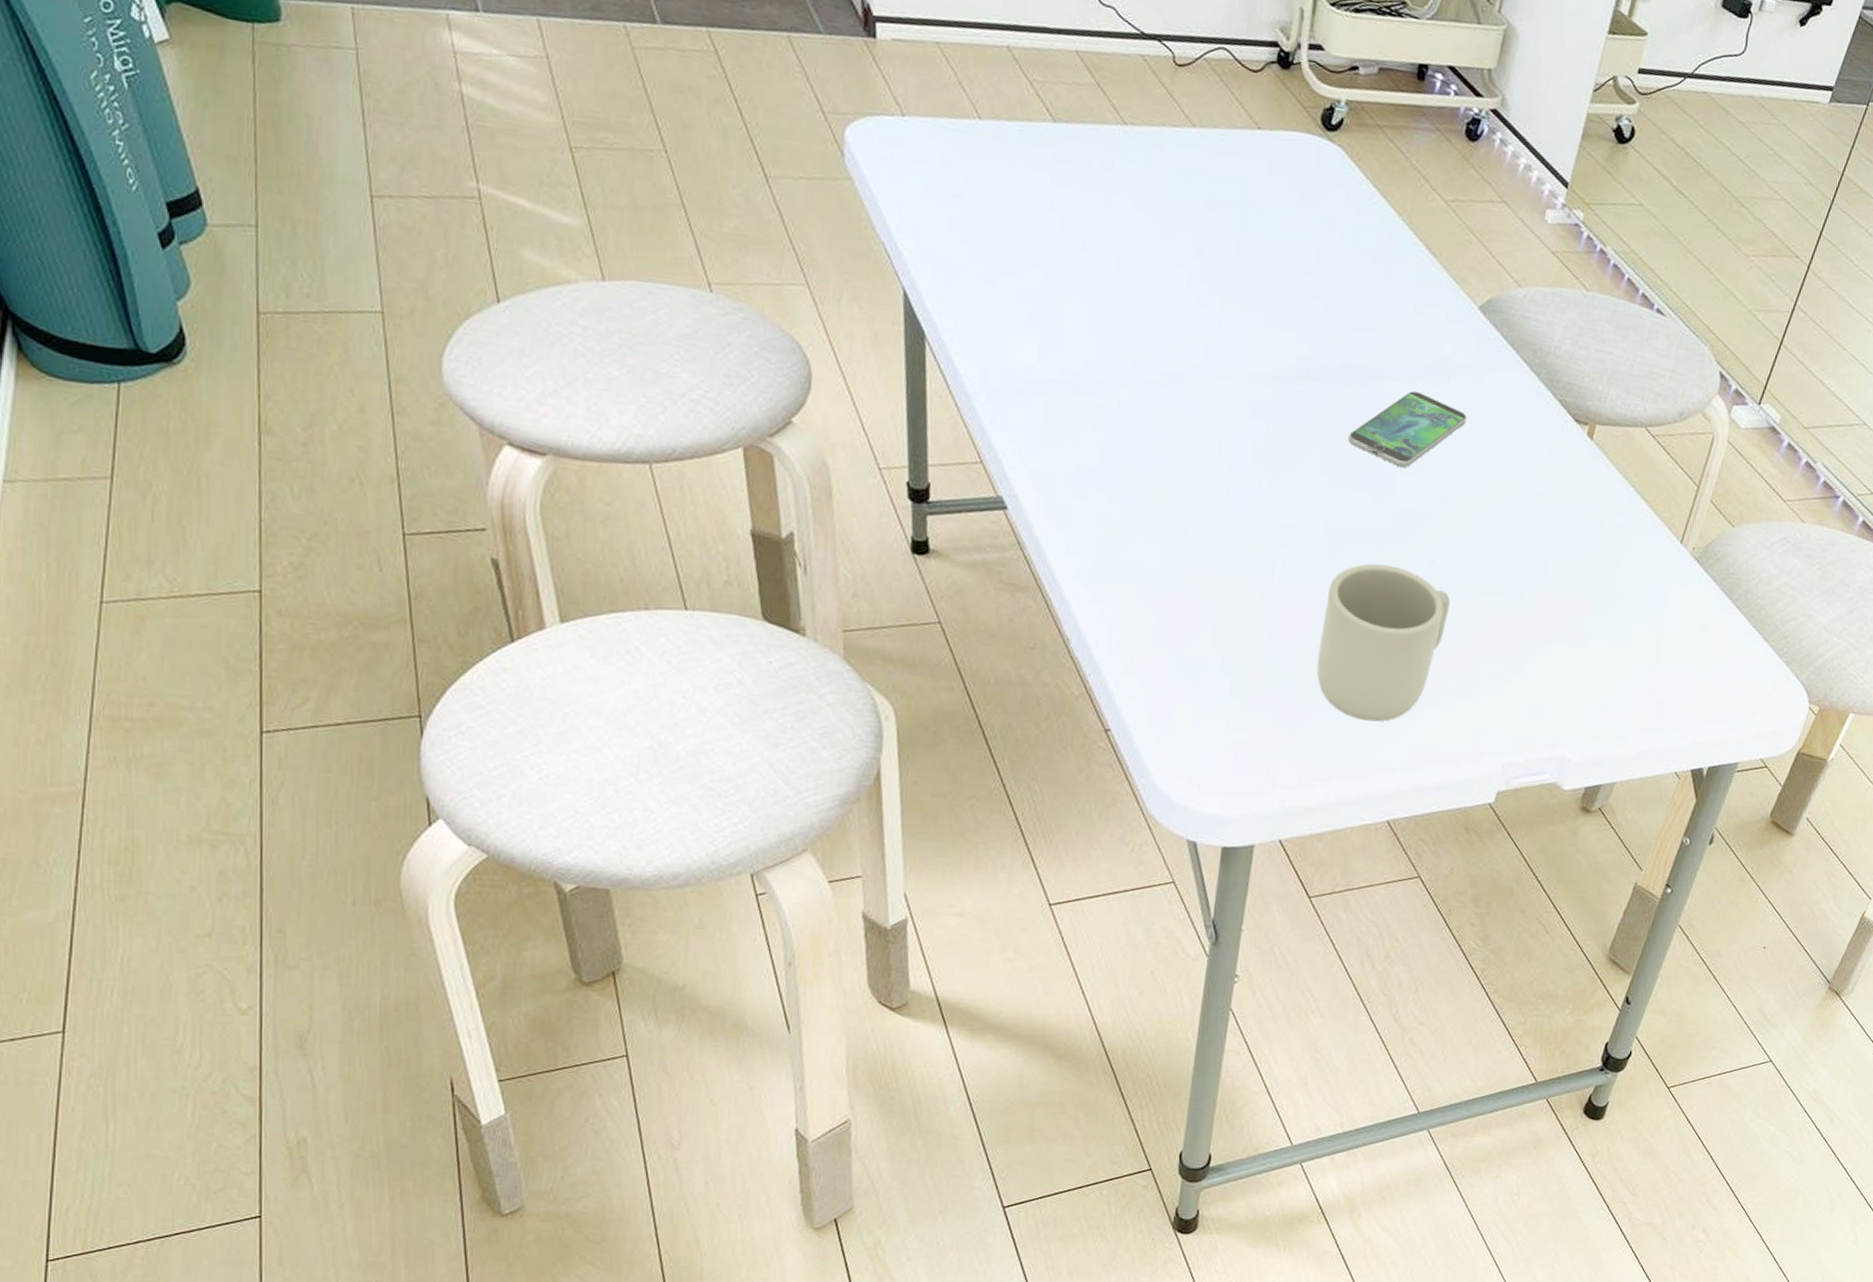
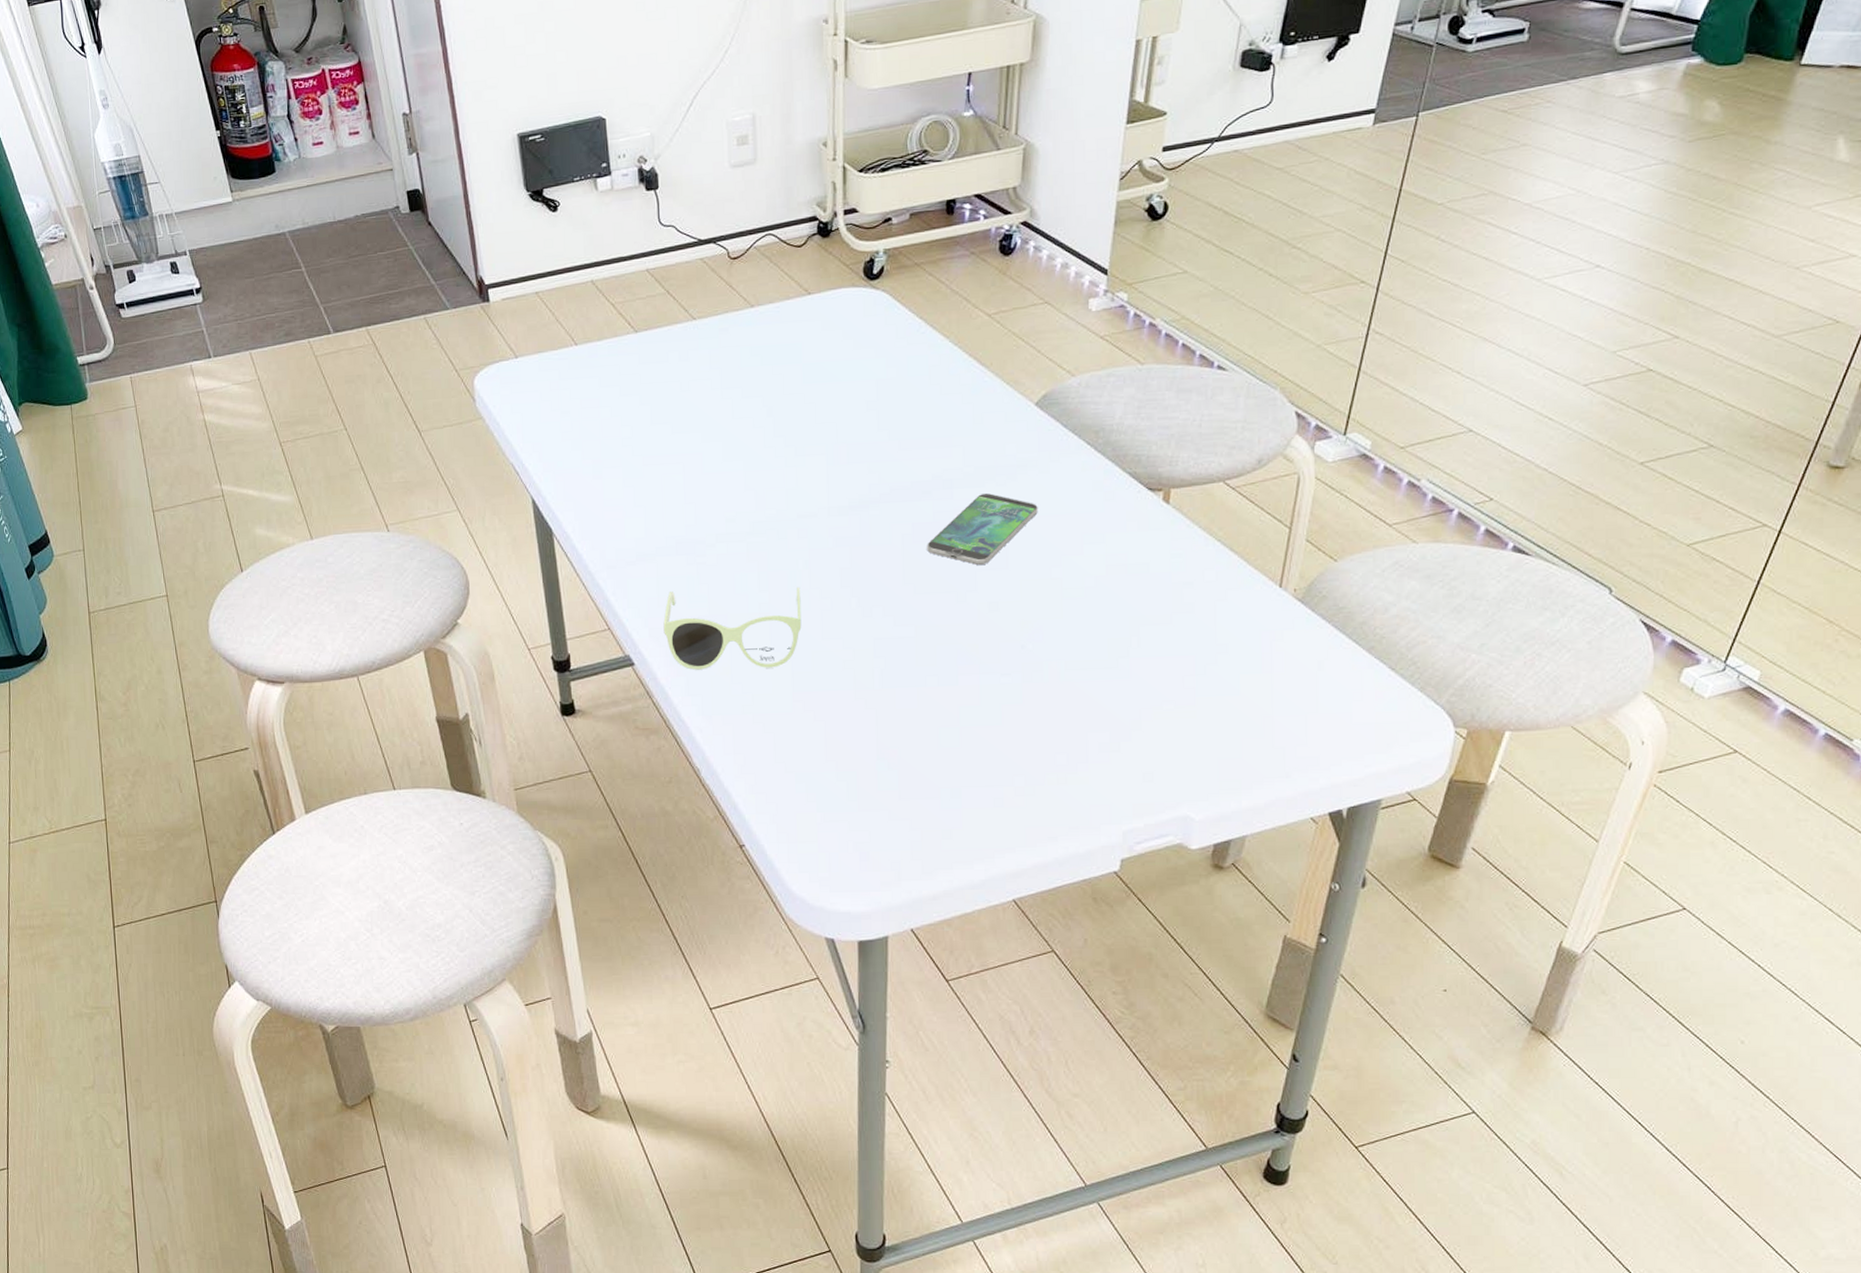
spectacles: none [1046,432,1208,539] -> present [663,586,802,670]
mug: present [1316,563,1450,722] -> none [925,658,1046,807]

